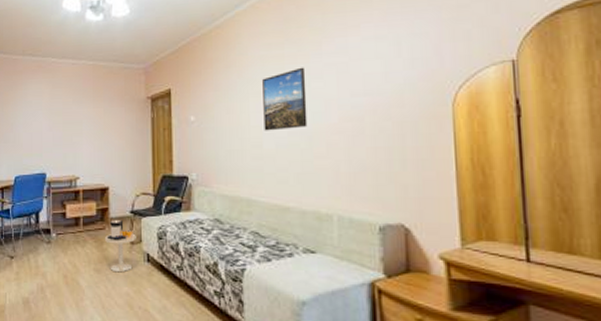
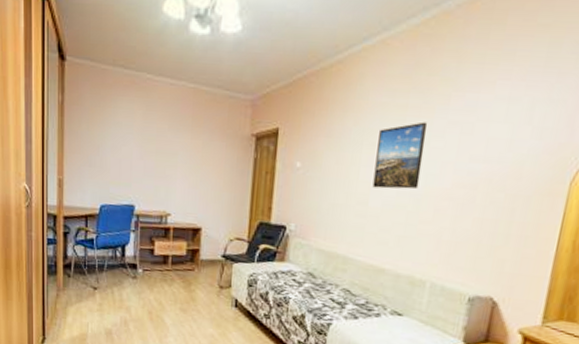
side table: present [104,220,136,273] -> none [192,262,226,315]

